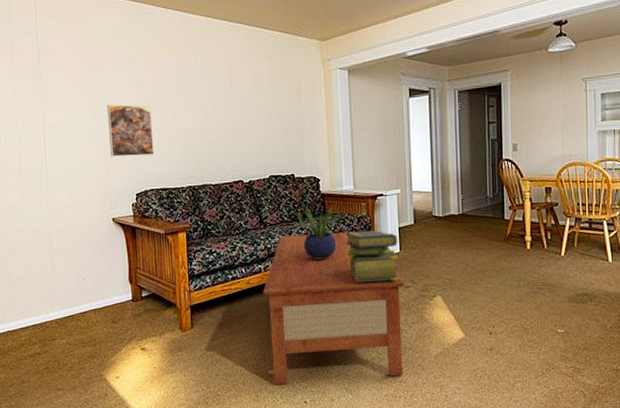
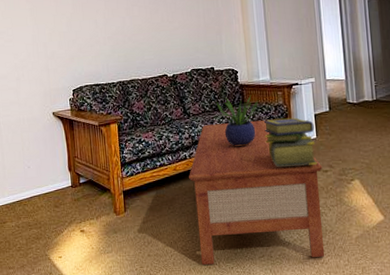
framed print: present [106,104,154,157] -> none [45,10,88,57]

